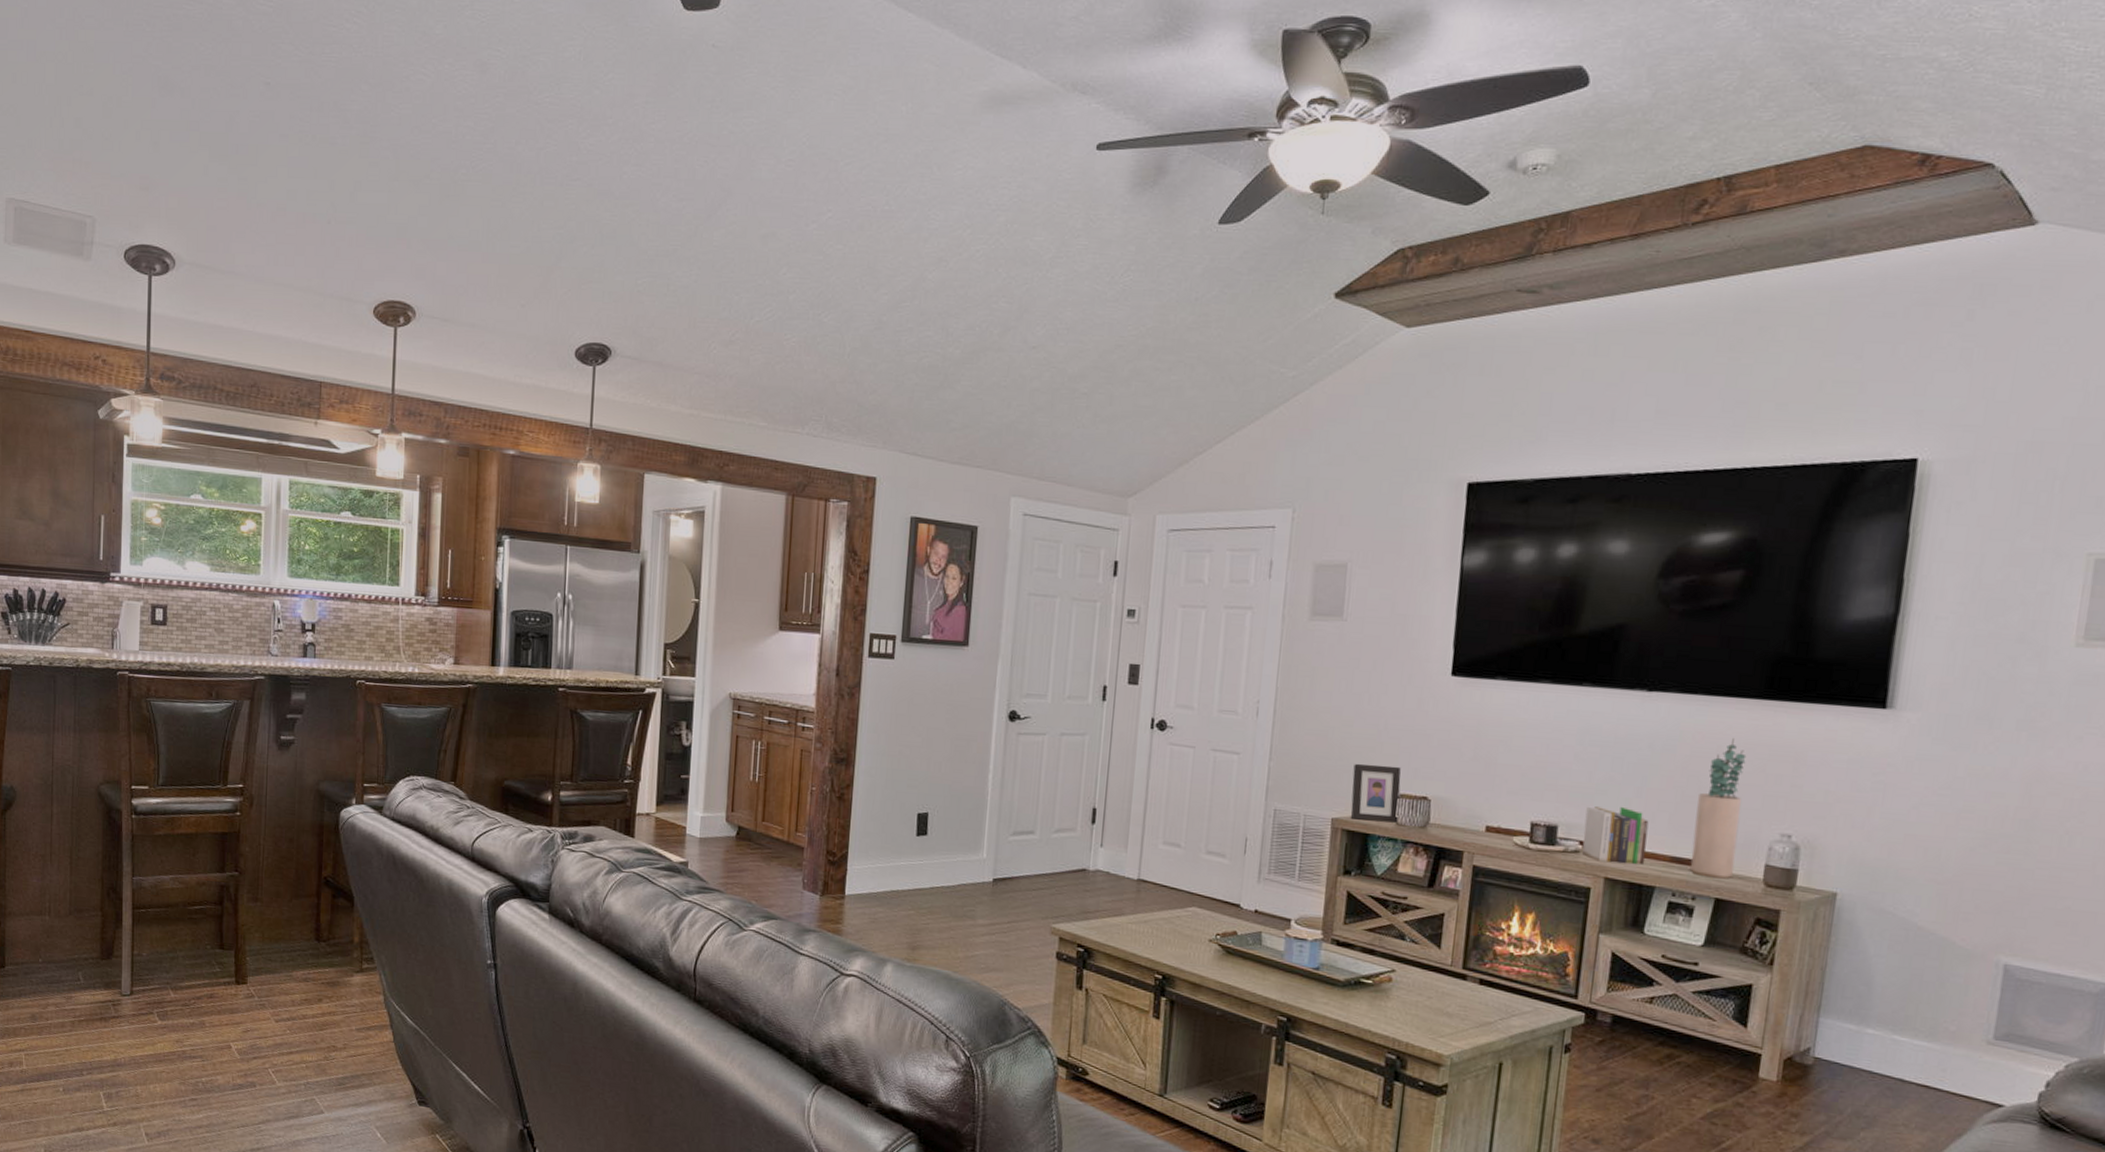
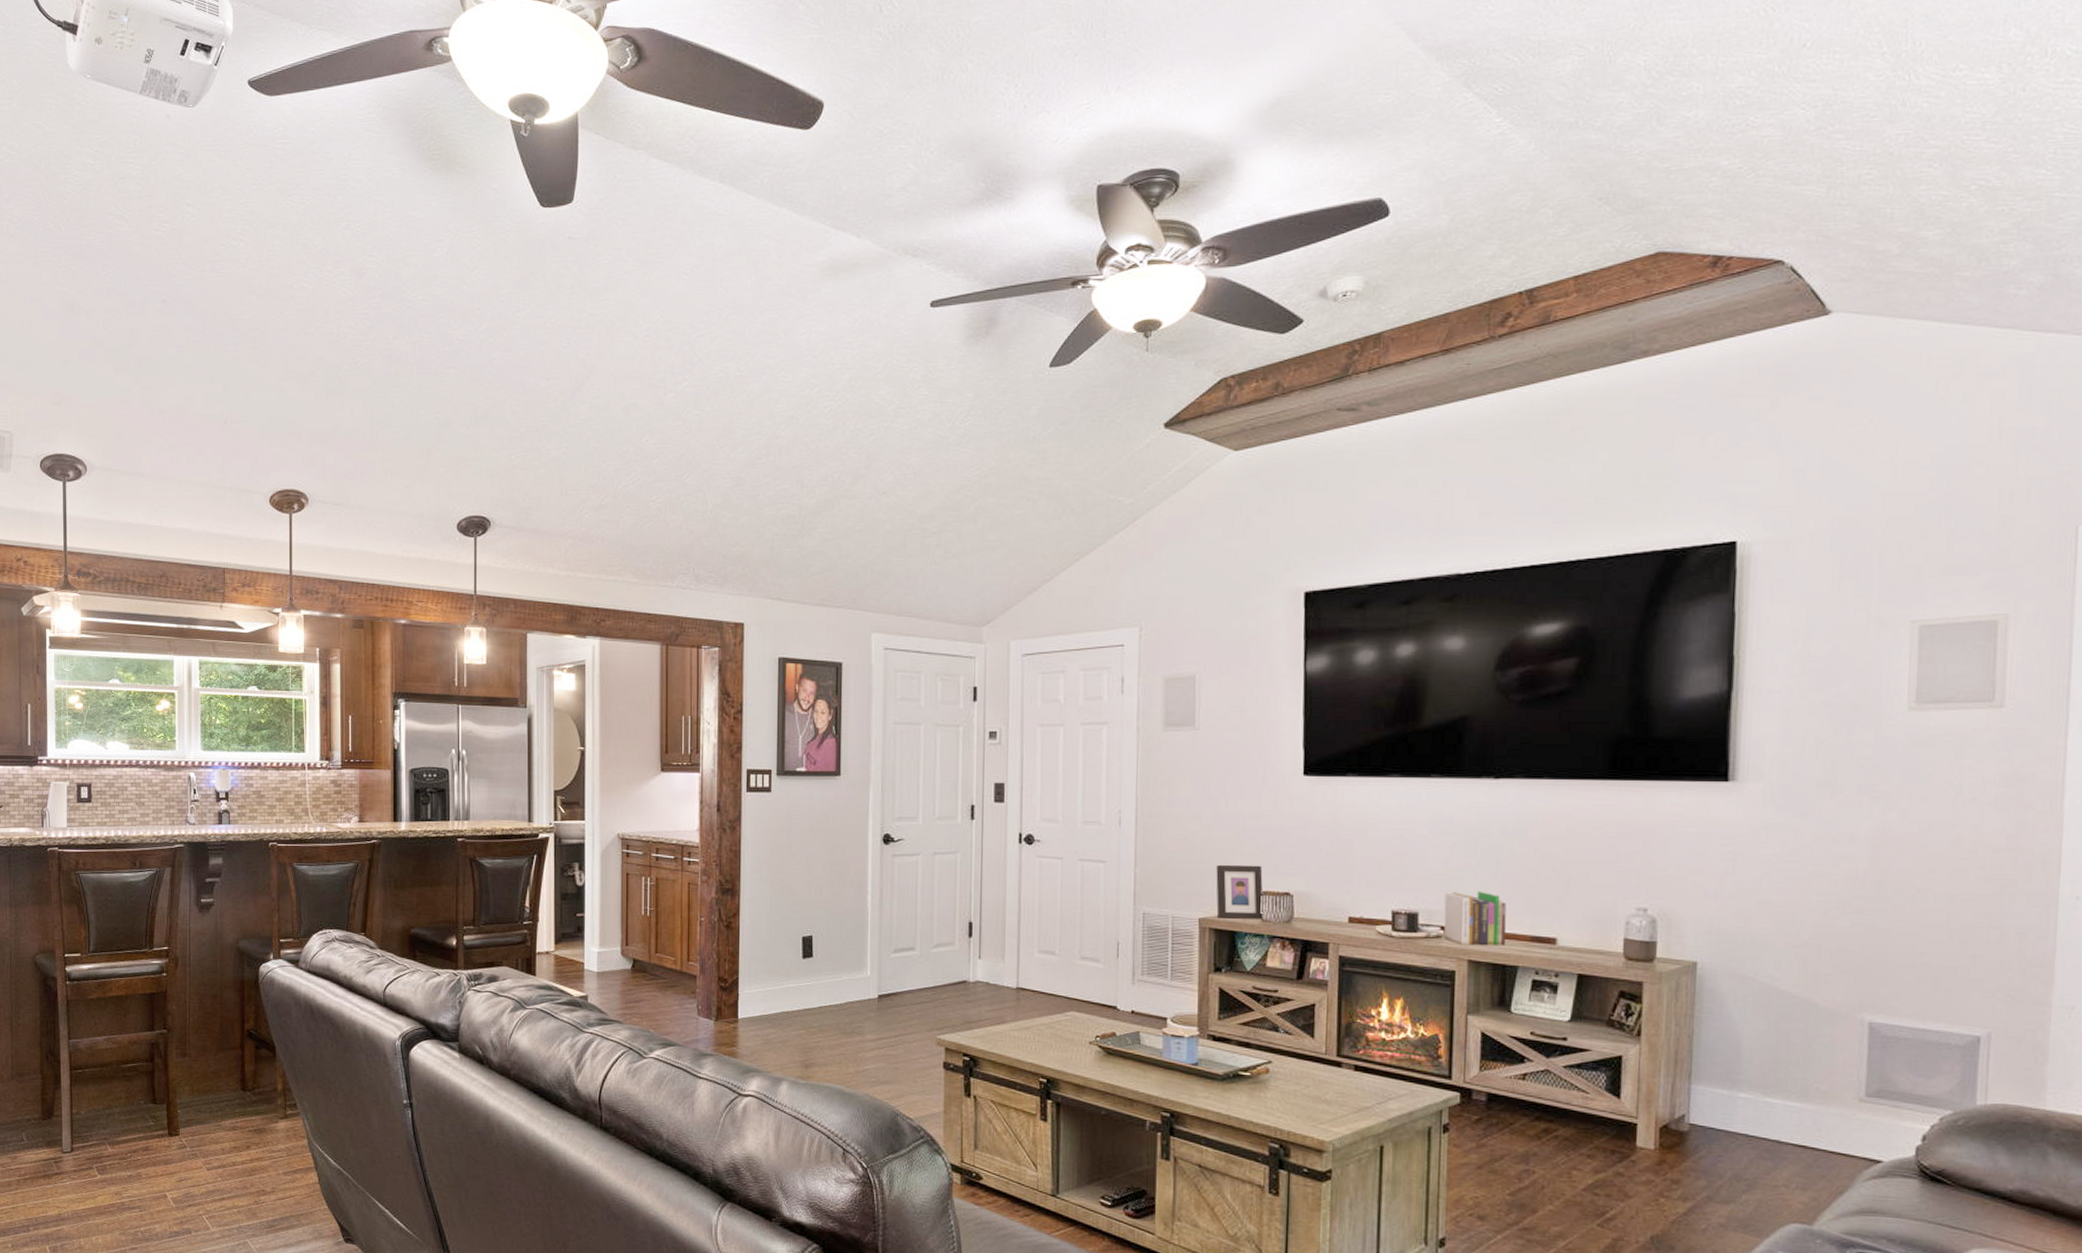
vase: present [1690,739,1747,880] -> none [1550,819,1596,955]

